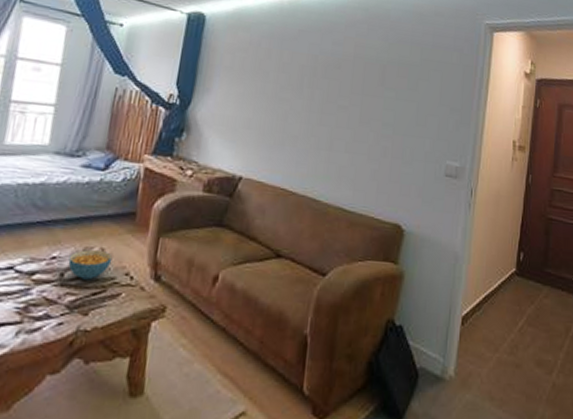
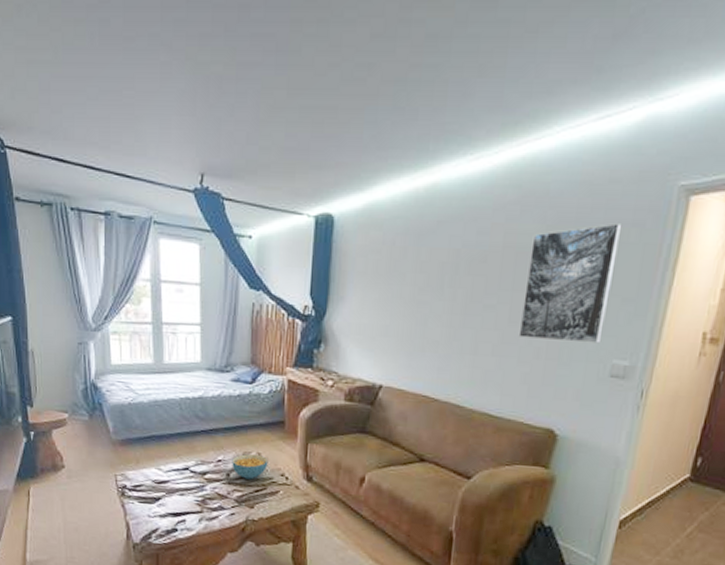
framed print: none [368,47,447,146] -> present [518,223,623,344]

